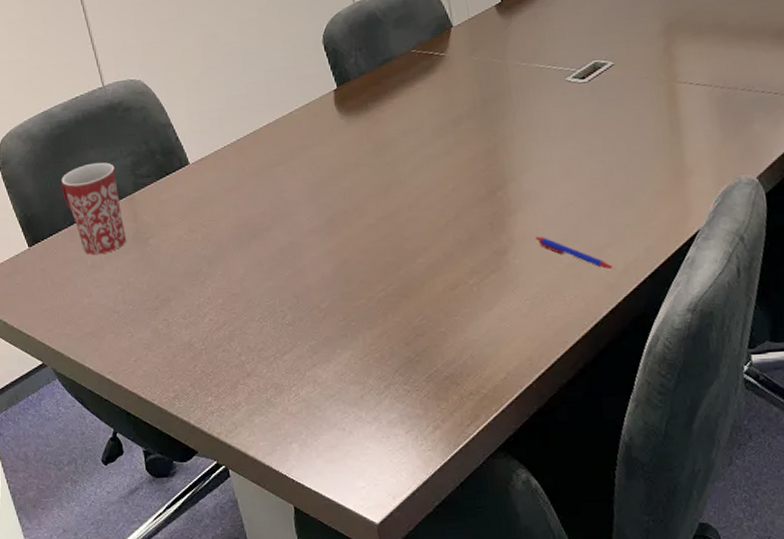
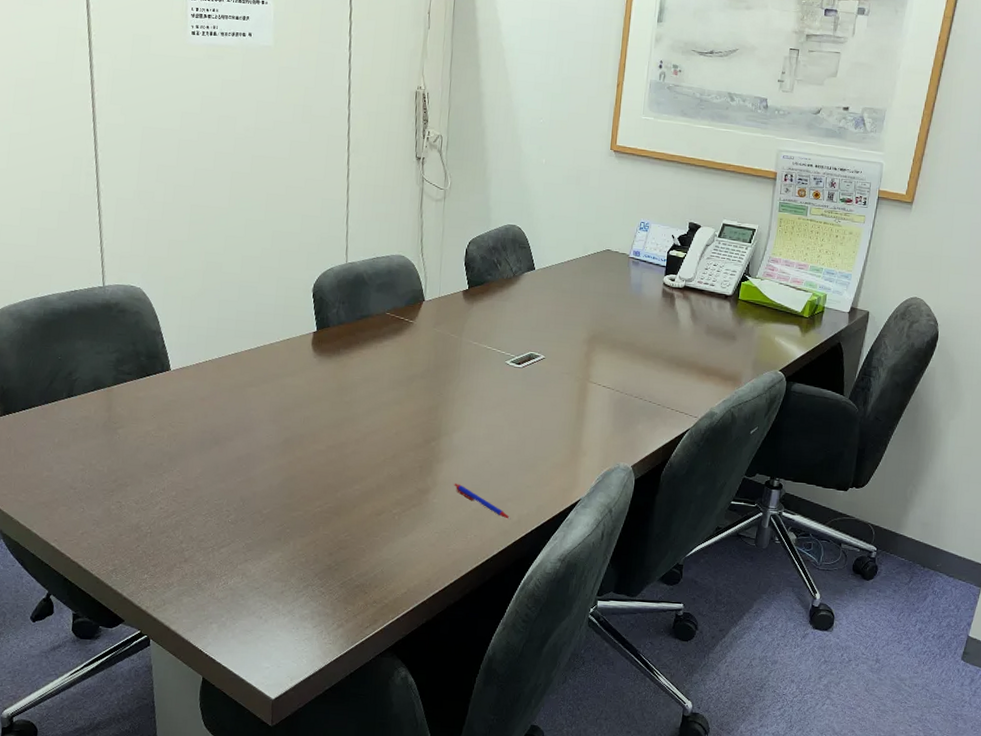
mug: present [61,162,126,255] -> none [43,352,99,435]

